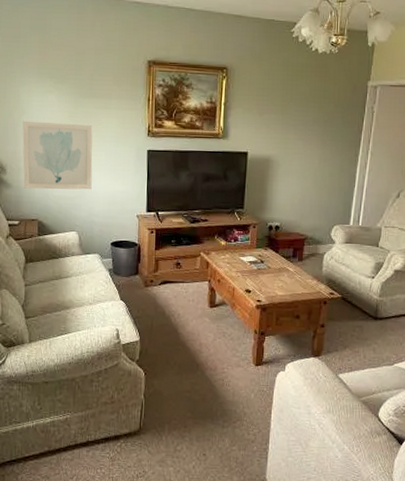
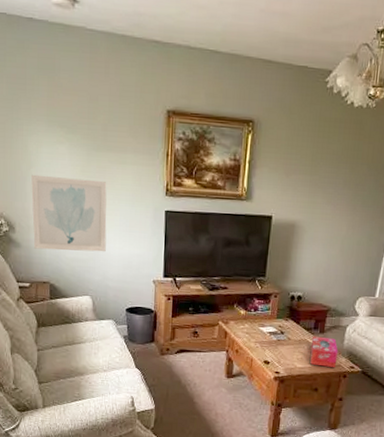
tissue box: none [290,264,317,294] -> present [310,336,338,367]

